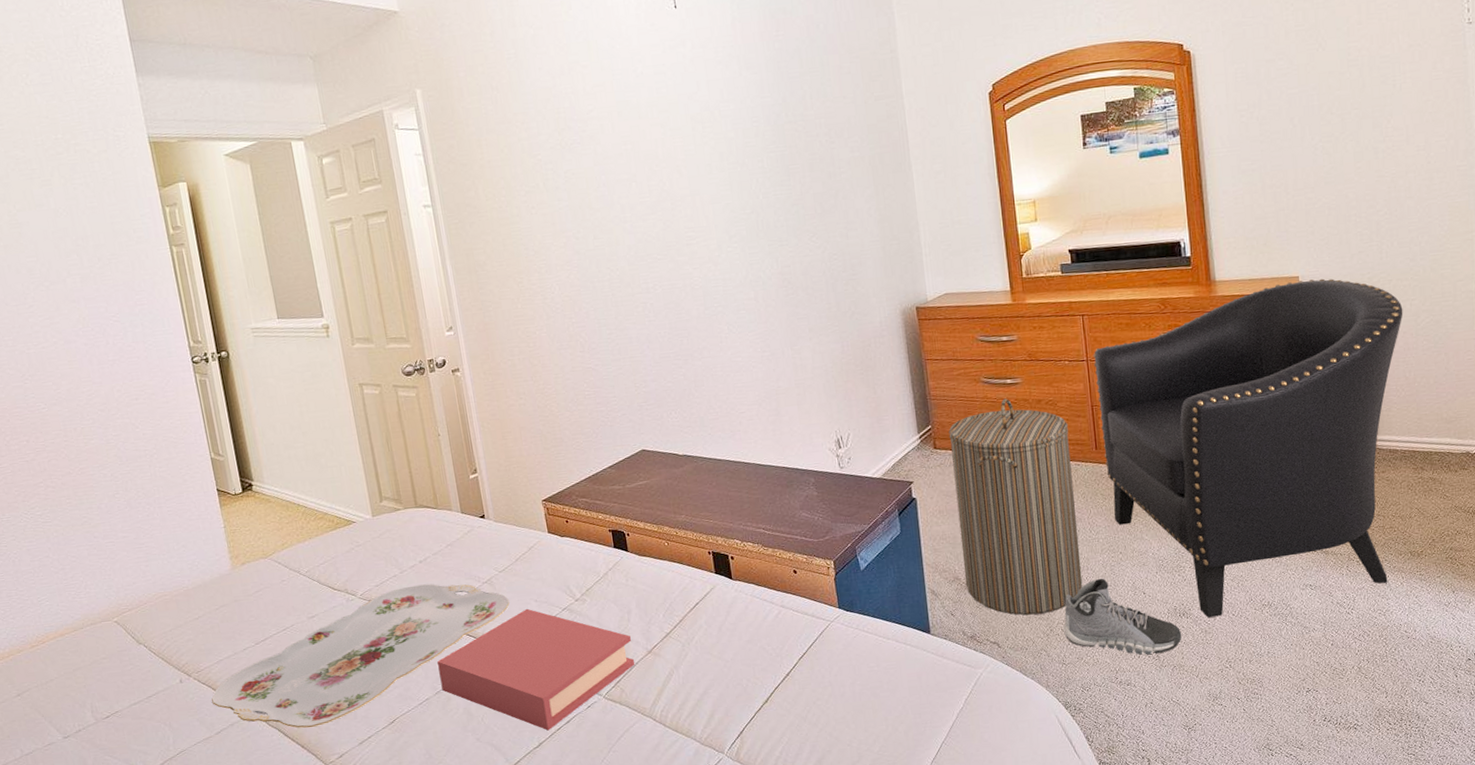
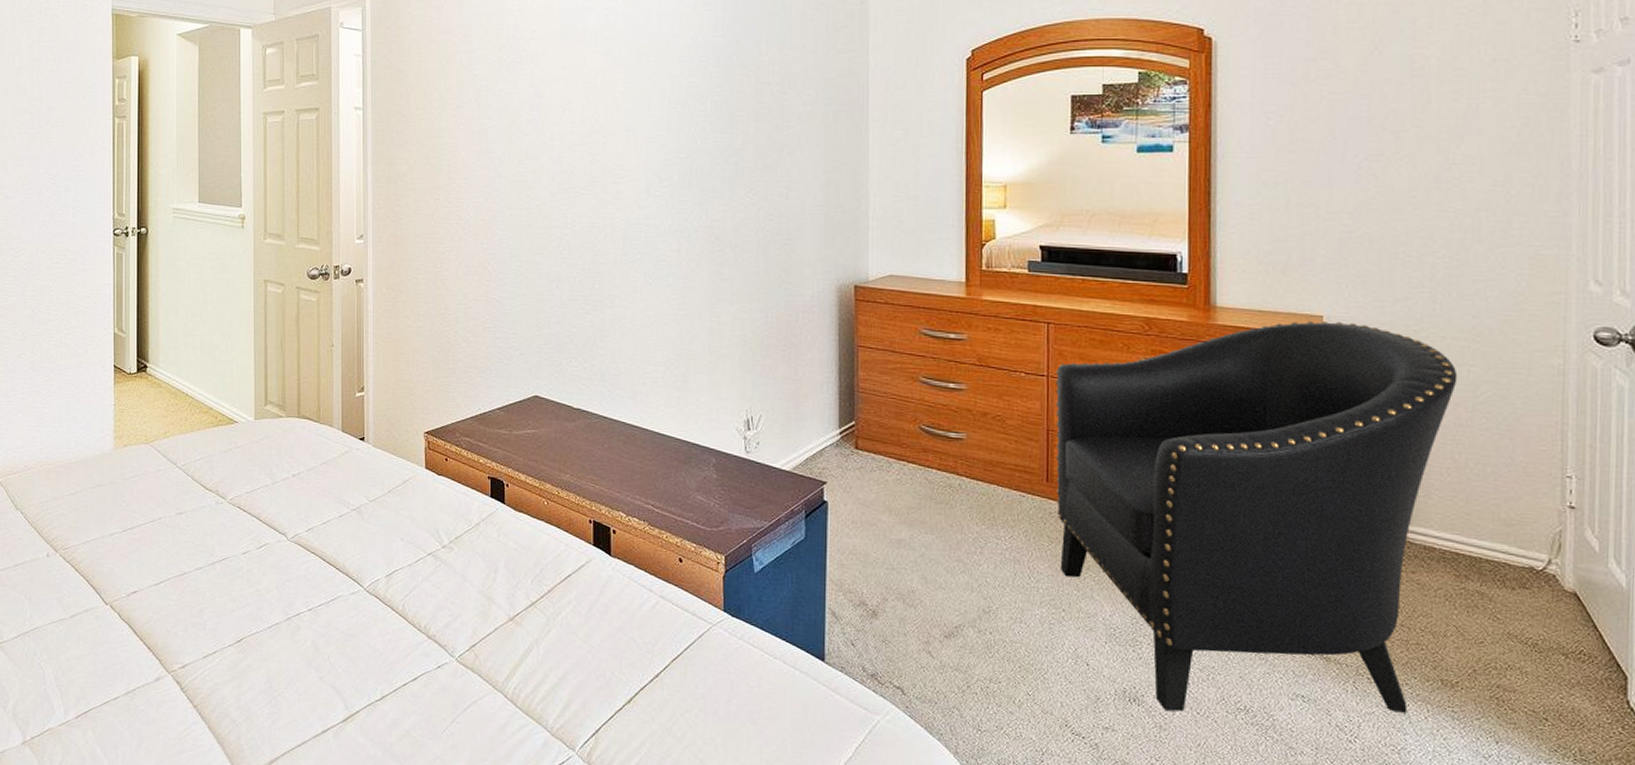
serving tray: present [211,583,510,728] -> none [73,499,375,630]
book: present [437,608,635,731] -> none [293,546,494,685]
laundry hamper: present [948,398,1083,616] -> none [873,404,1017,665]
sneaker: present [1063,578,1182,655] -> none [983,636,1130,742]

